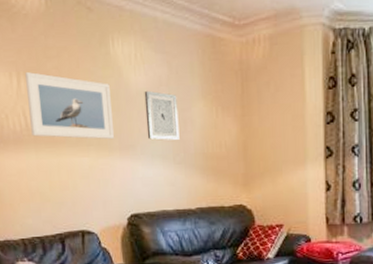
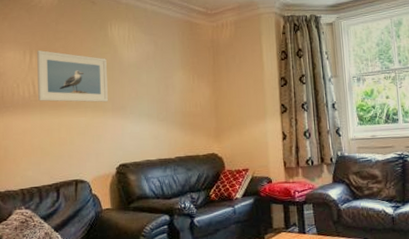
wall art: present [144,90,180,140] -> none [134,63,163,102]

